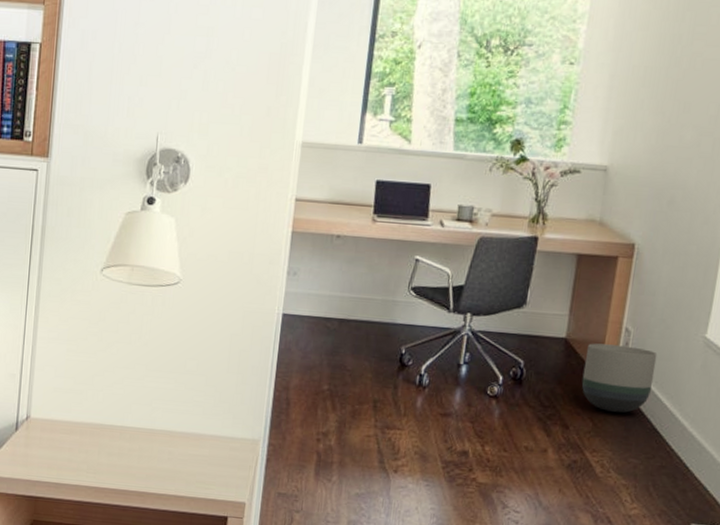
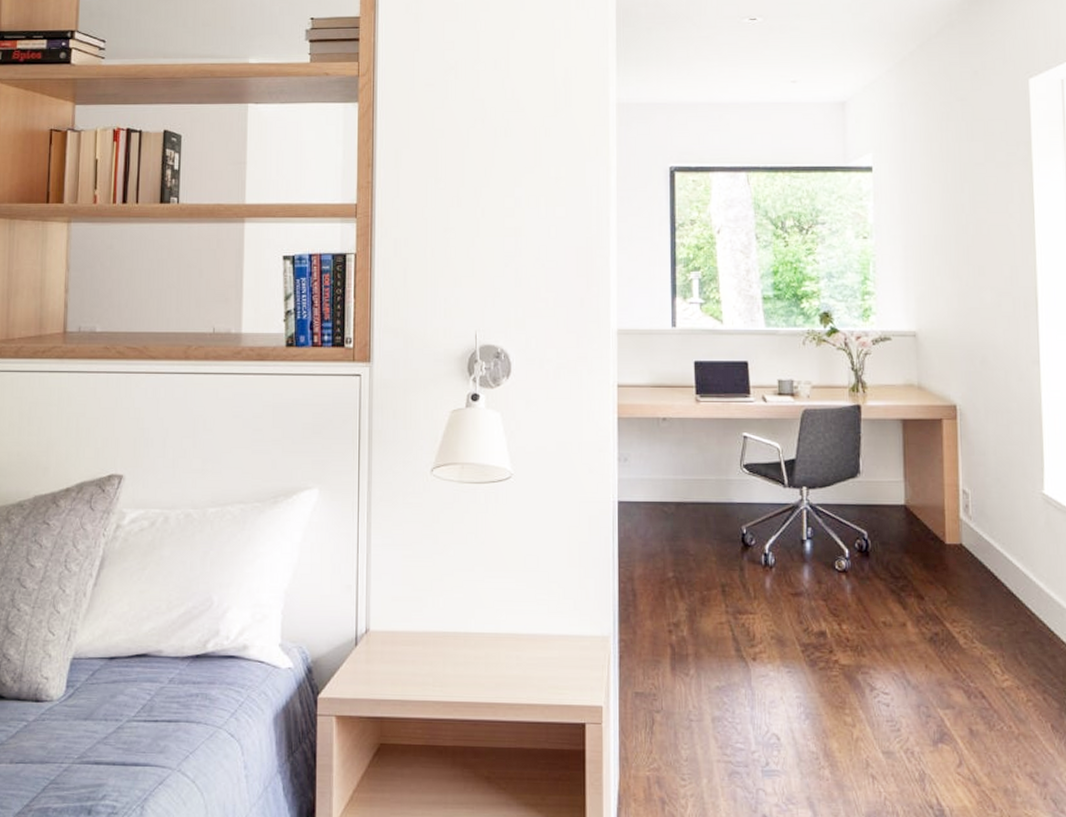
planter: present [581,343,658,413] -> none [928,508,1001,578]

